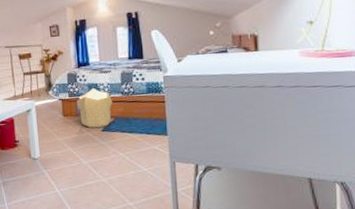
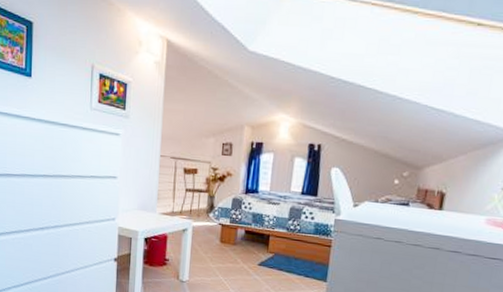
pouf: present [77,88,113,128] -> none [237,219,276,262]

